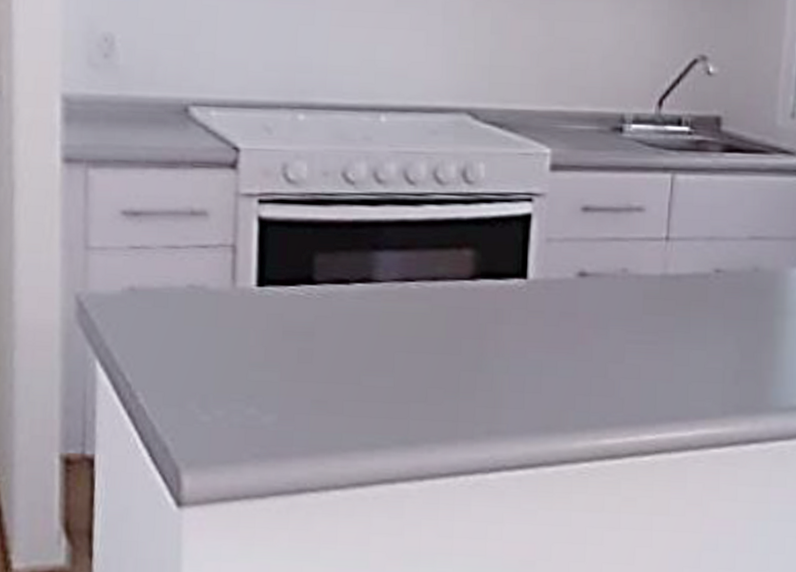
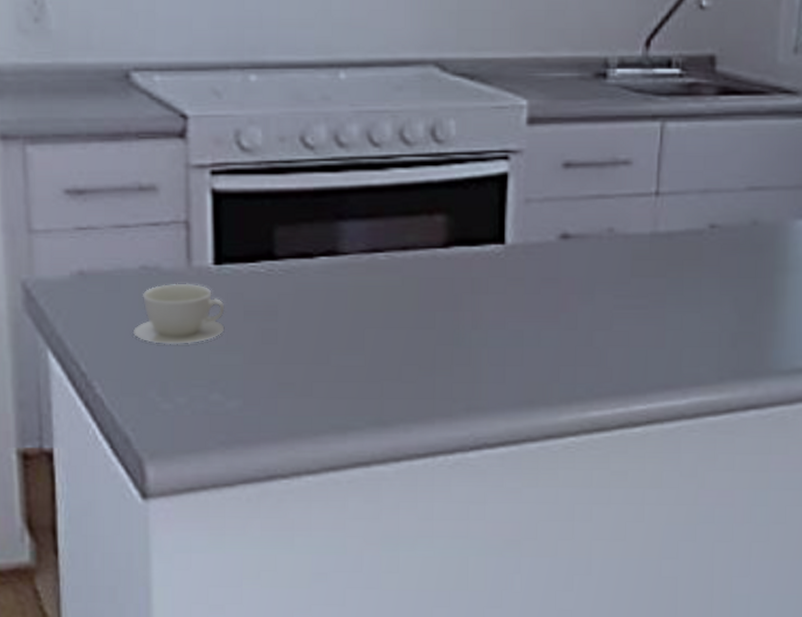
teacup: none [177,302,265,360] -> present [132,283,225,344]

